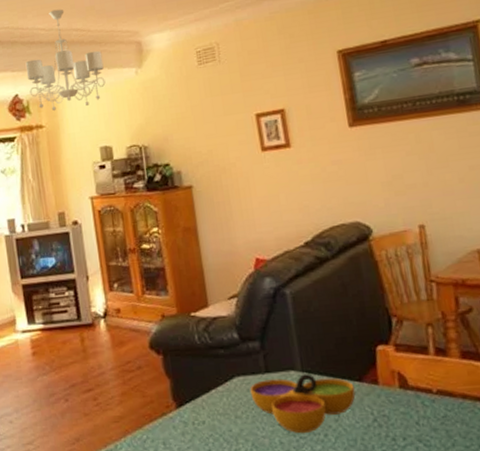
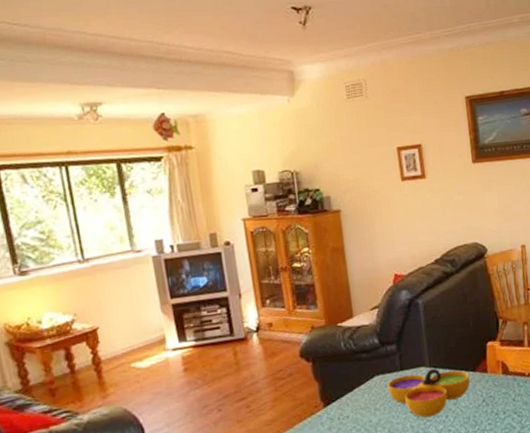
chandelier: present [25,9,106,112] -> none [172,29,258,133]

